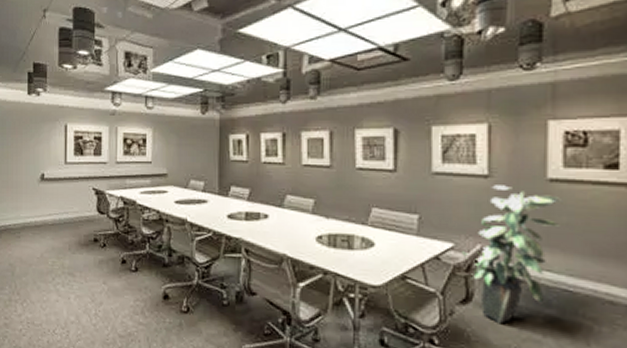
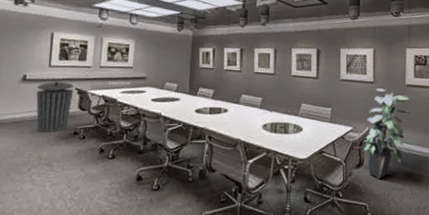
trash can: none [55,180,91,239] -> present [36,81,74,133]

